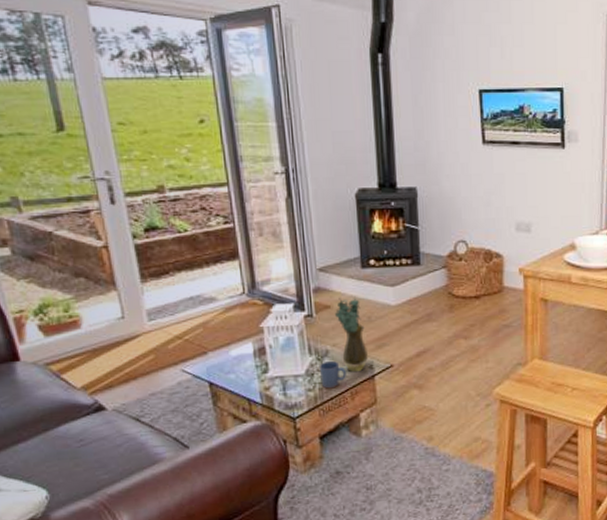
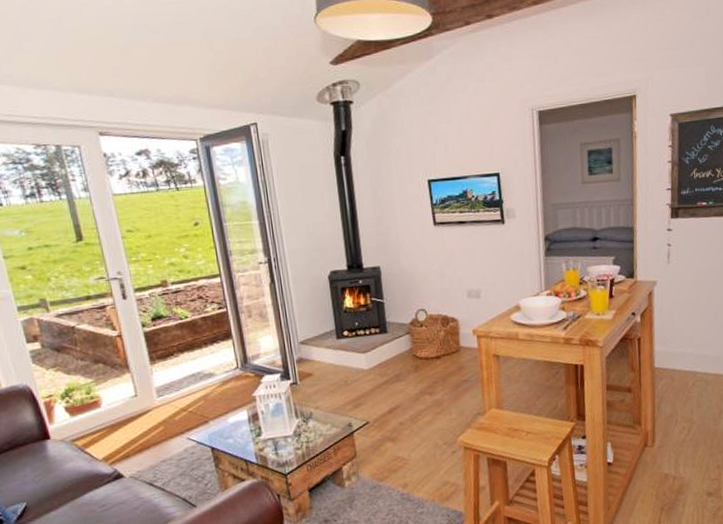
mug: present [318,360,346,389] -> none [304,421,329,447]
vase: present [335,296,368,373] -> none [316,364,347,431]

